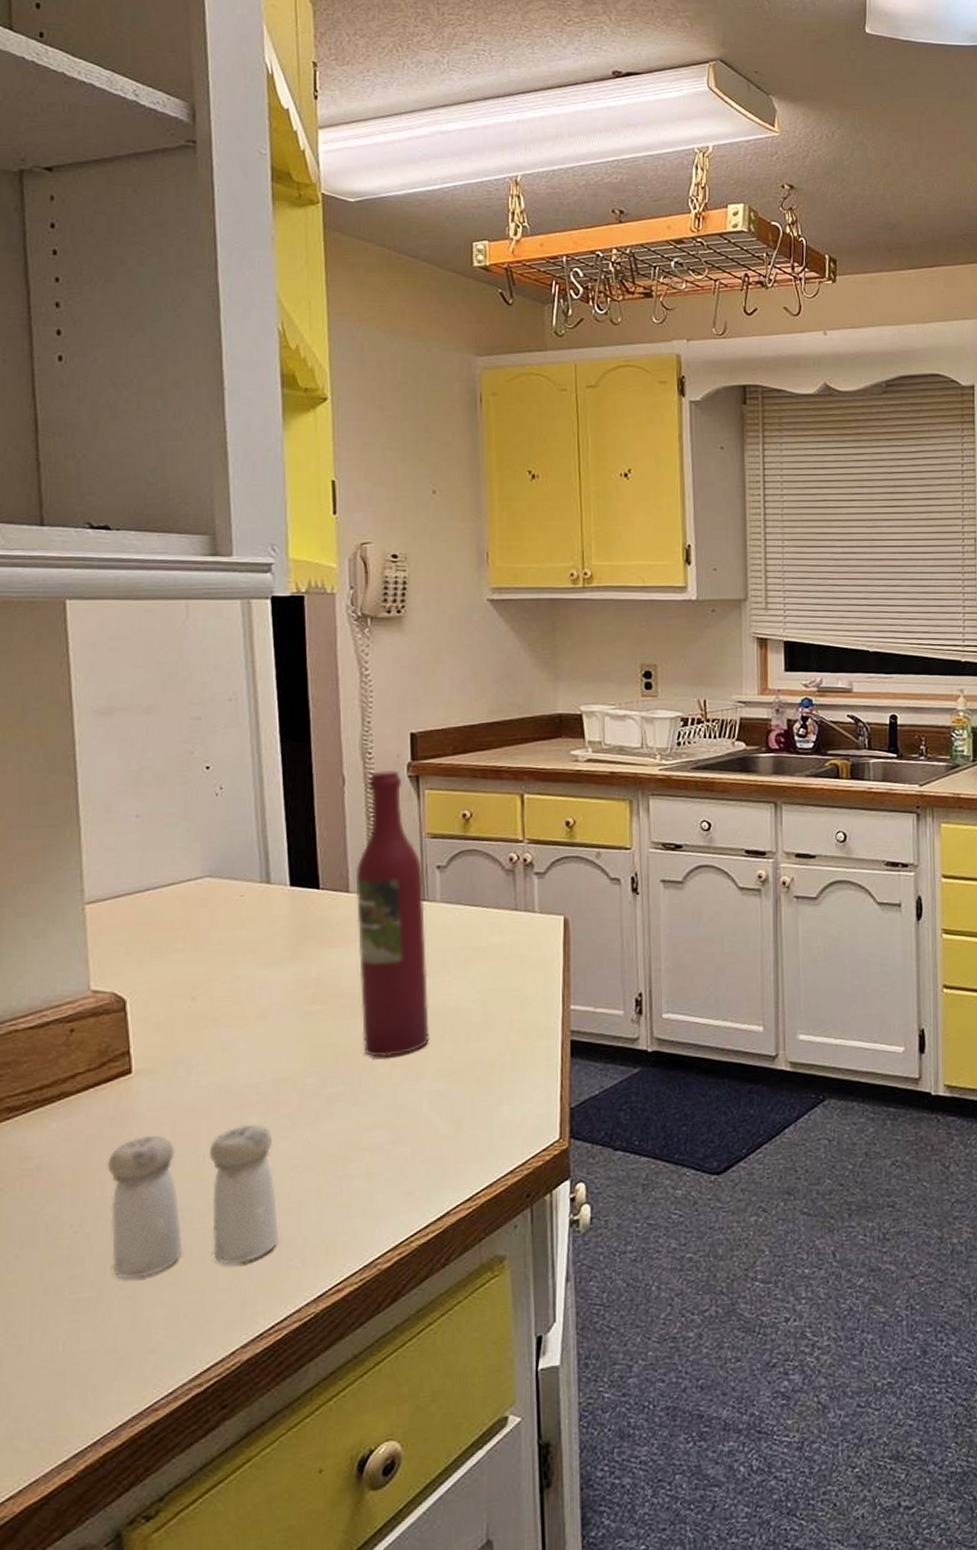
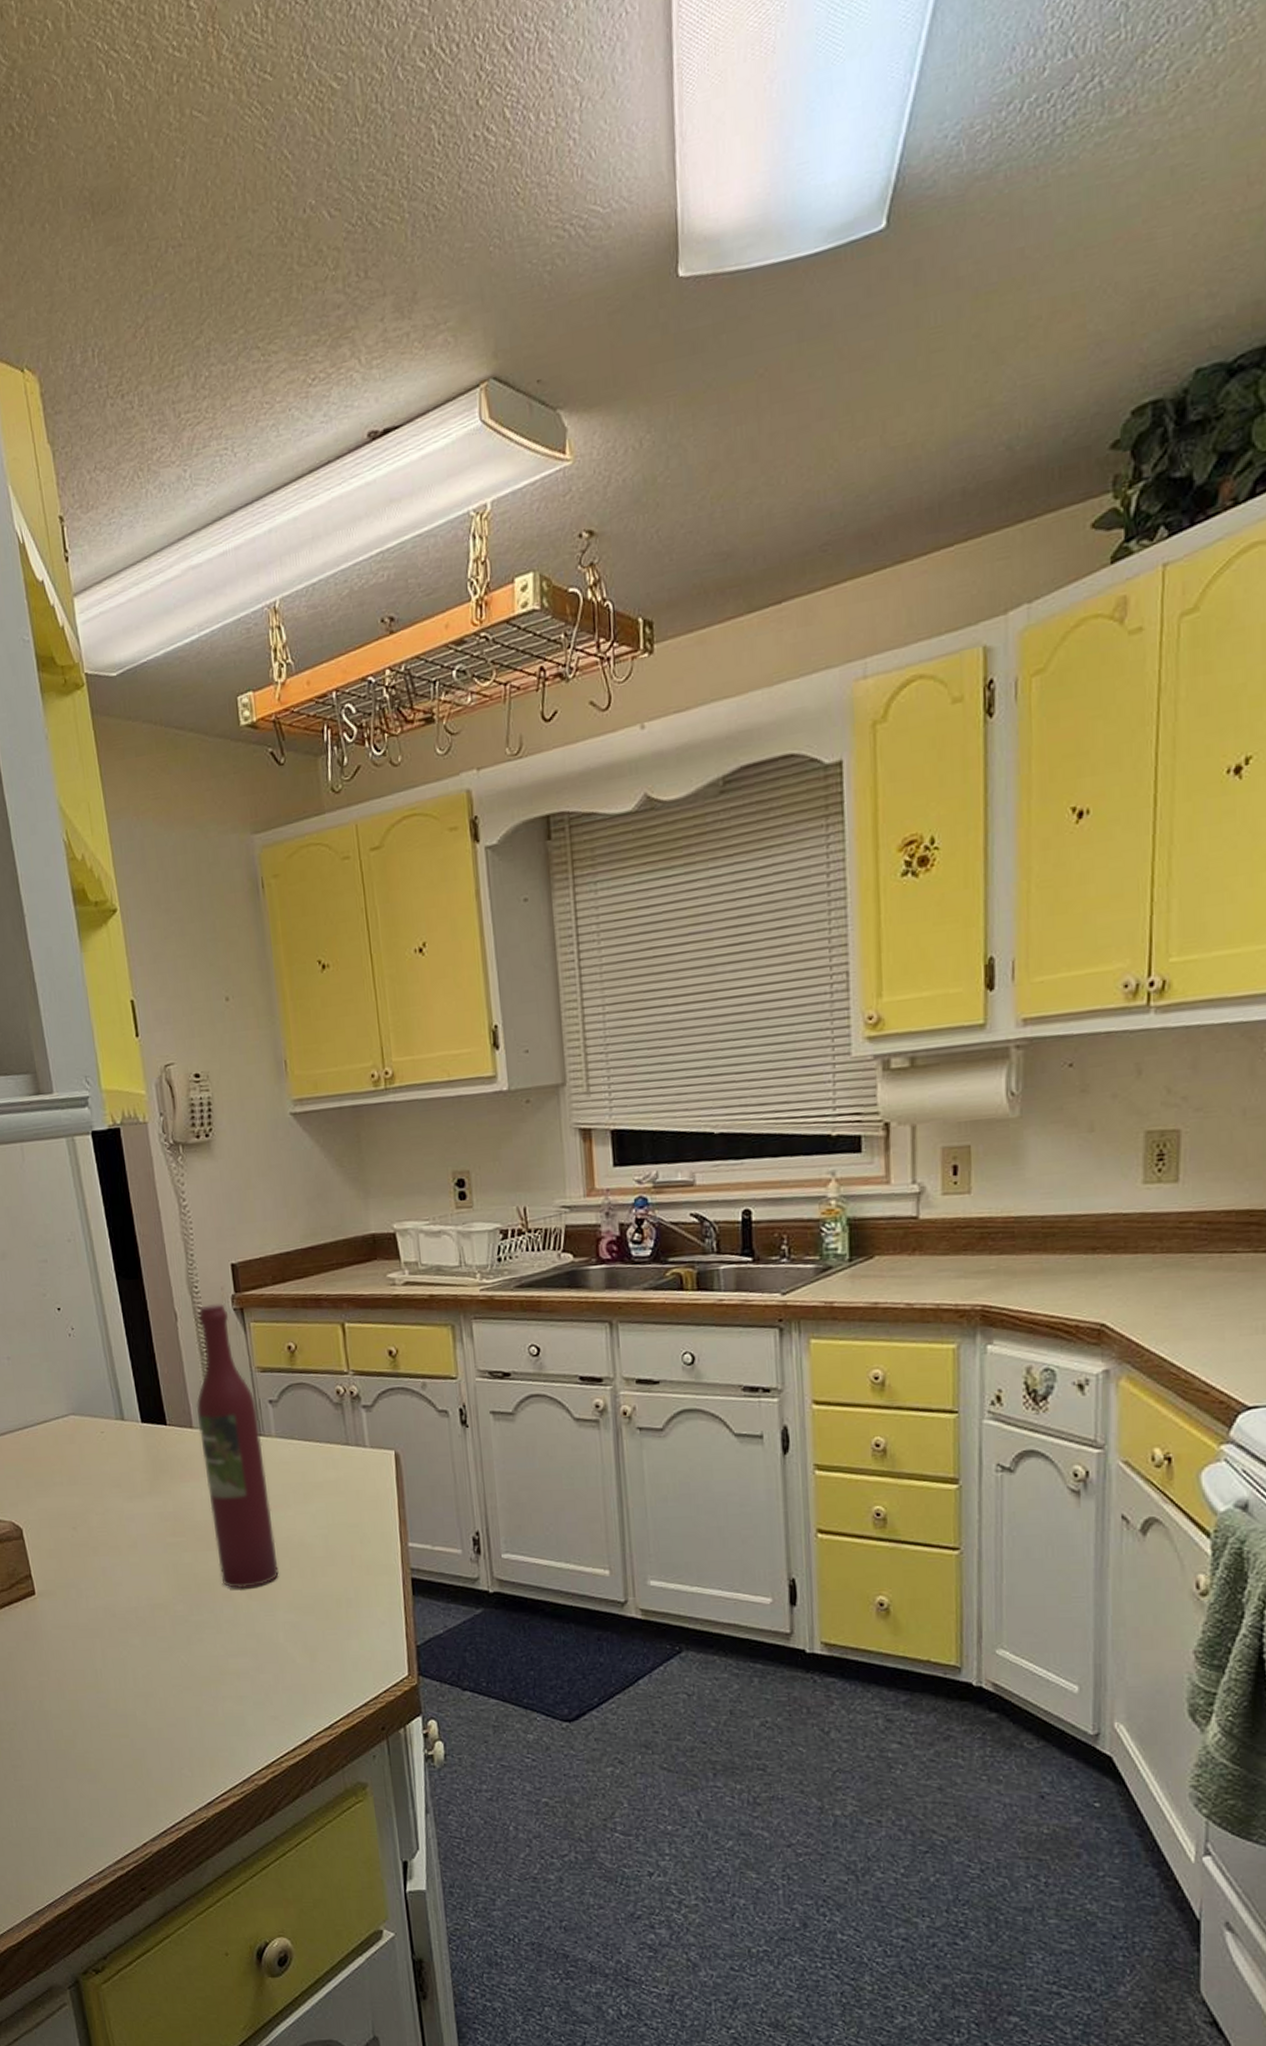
salt and pepper shaker: present [107,1123,278,1280] -> none [27,1645,170,1773]

